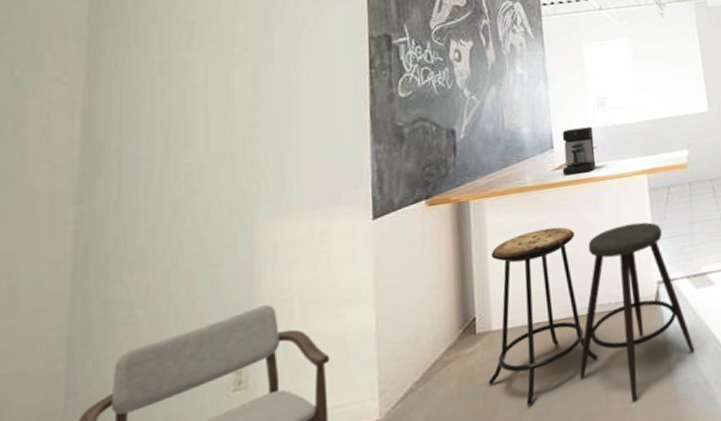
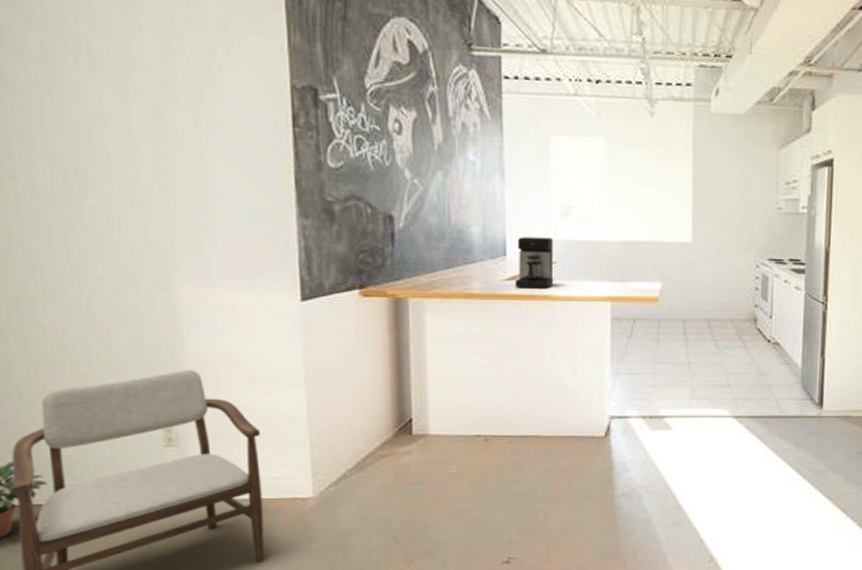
bar stool: present [488,227,599,406] -> none [423,342,540,510]
bar stool: present [580,222,694,402] -> none [519,352,640,525]

